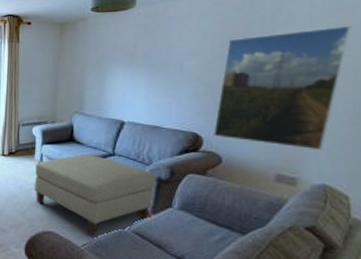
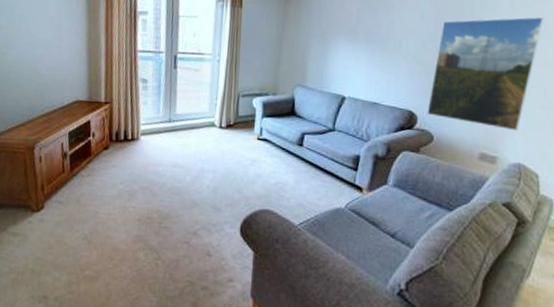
ottoman: present [35,154,157,236] -> none [253,129,374,214]

